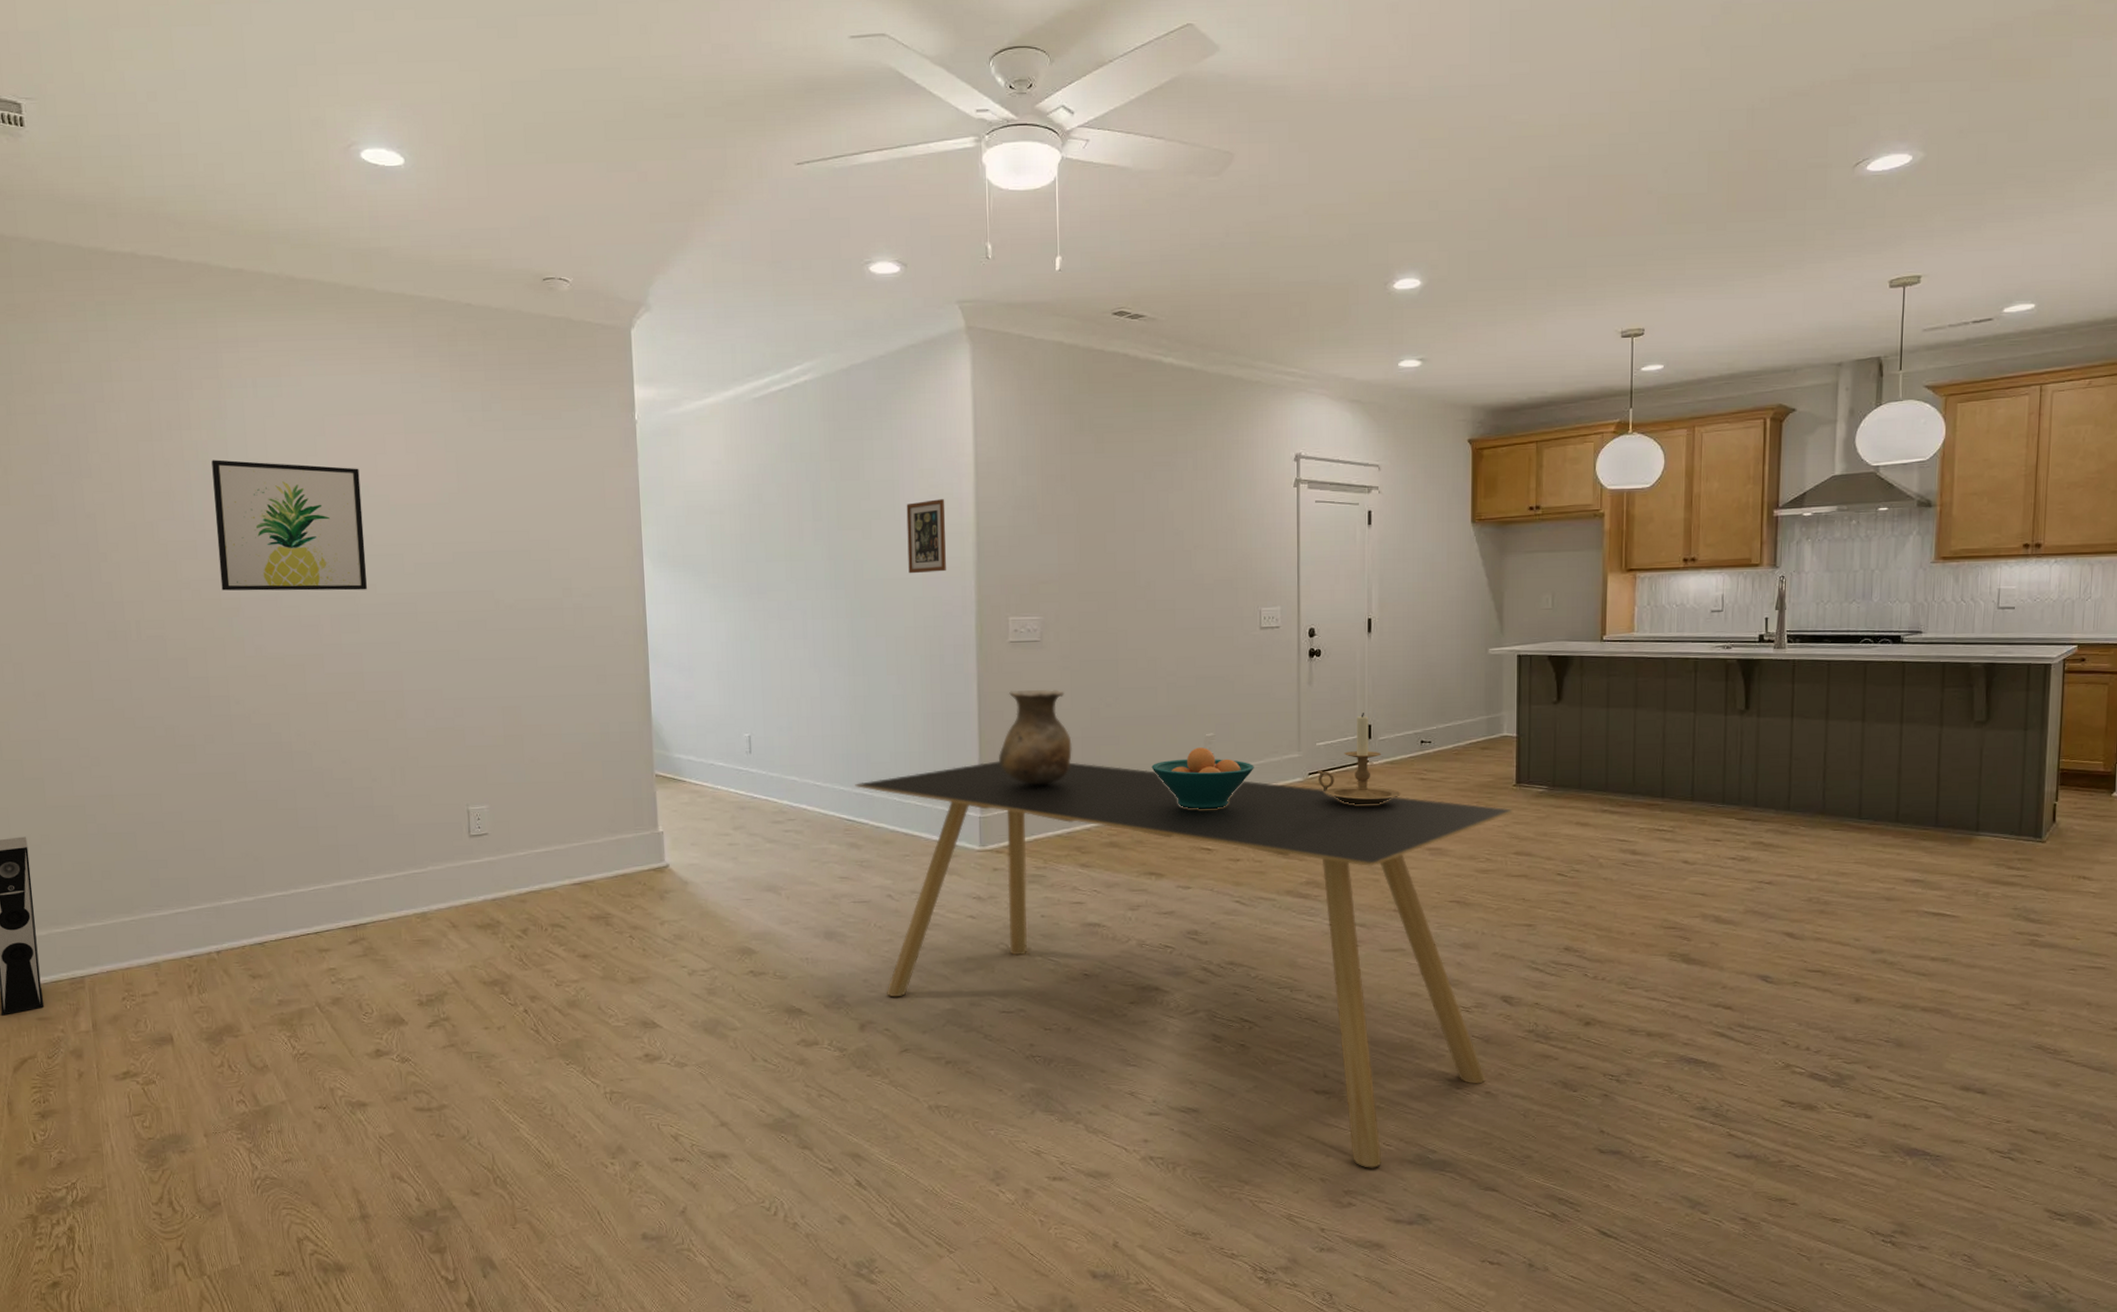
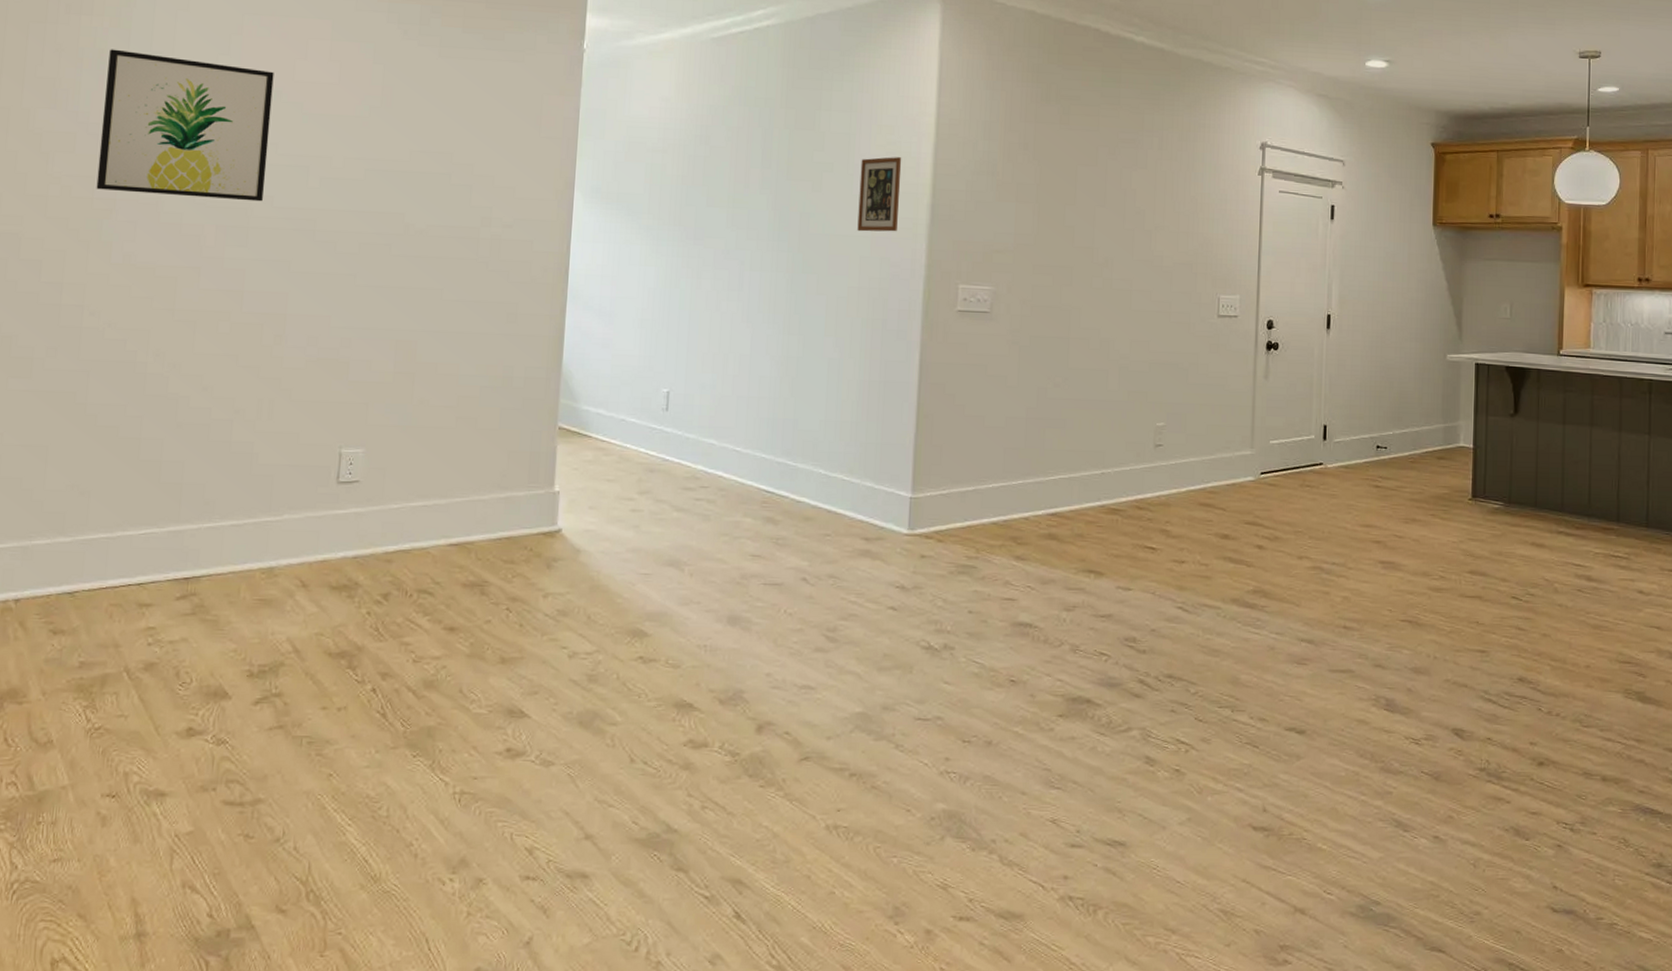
dining table: present [855,761,1513,1168] -> none [778,437,1468,920]
vase: present [999,689,1072,785] -> none [936,362,1015,466]
fruit bowl: present [1151,747,1254,809] -> none [1097,437,1205,504]
candle holder: present [1318,713,1401,805] -> none [1270,412,1355,511]

